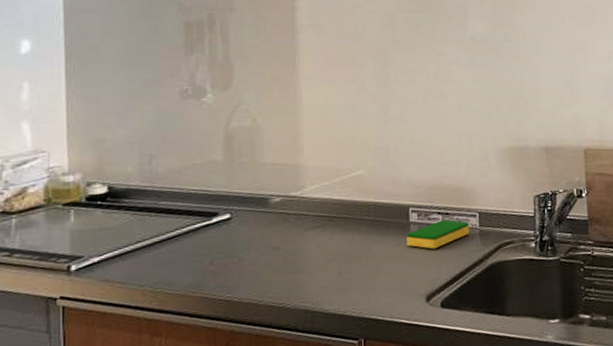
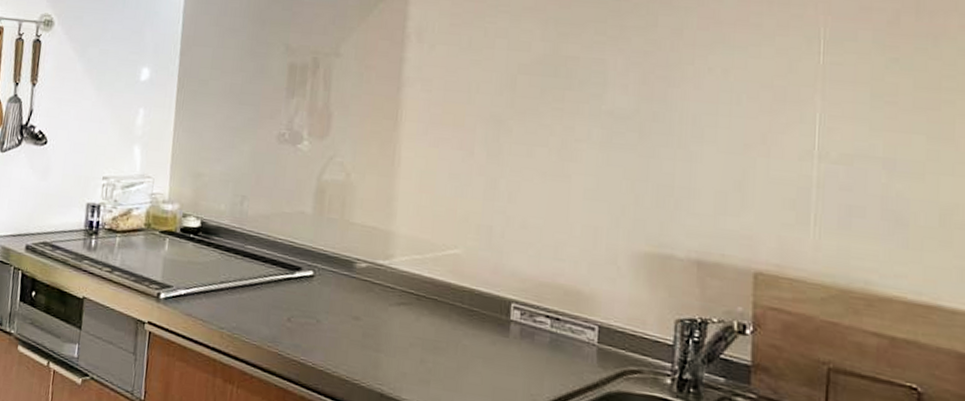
dish sponge: present [406,220,469,249] -> none [504,325,585,358]

